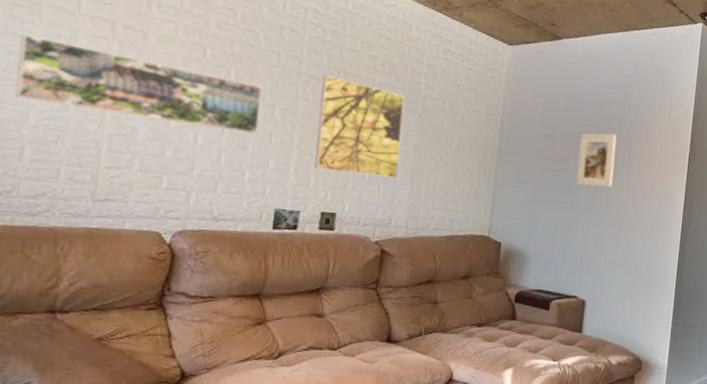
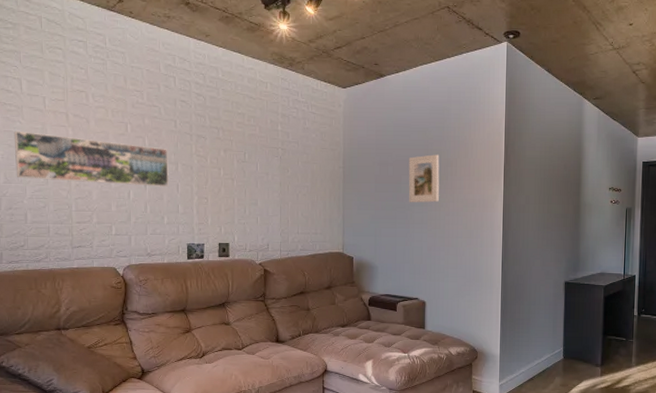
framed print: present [314,75,405,178] -> none [208,134,270,211]

